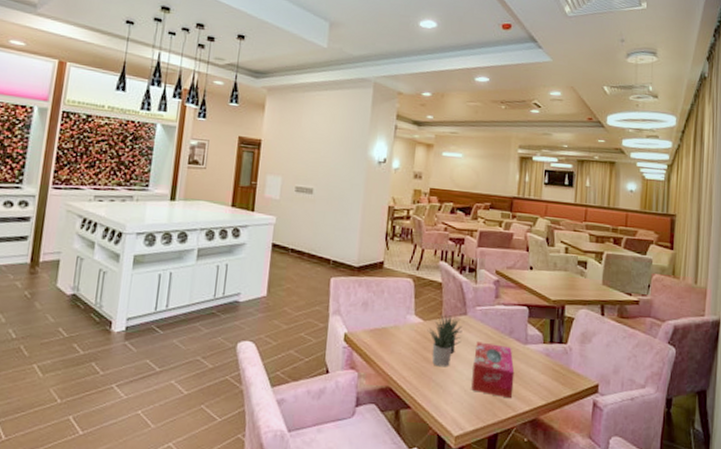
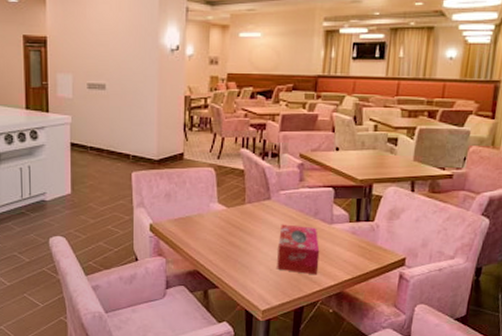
succulent plant: present [427,315,463,367] -> none [231,201,267,250]

